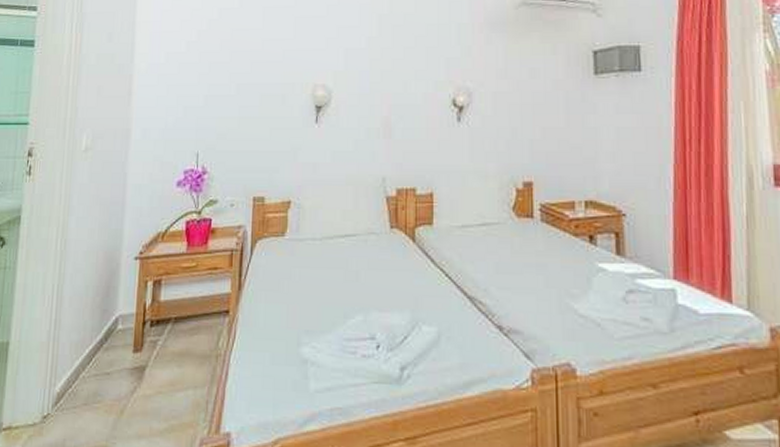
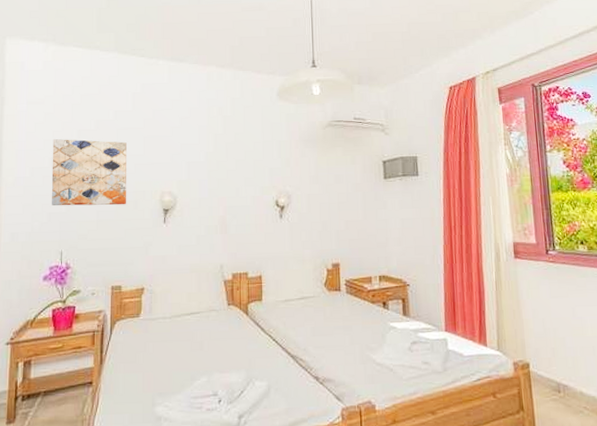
wall art: none [187,19,274,100] -> present [51,139,127,206]

